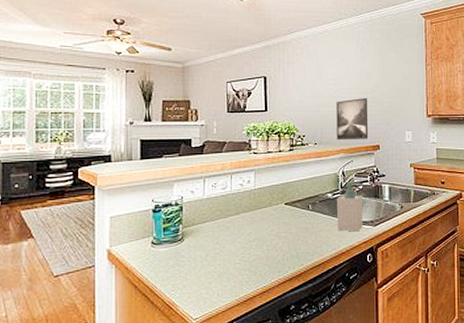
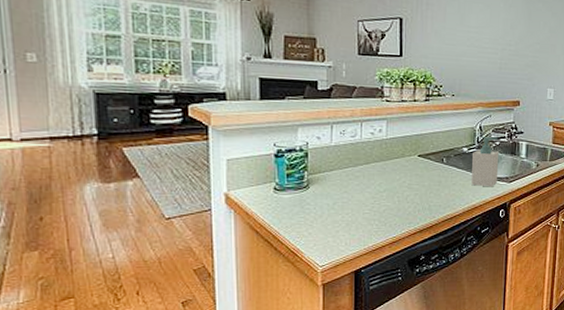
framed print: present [336,97,369,141] -> none [475,49,511,94]

